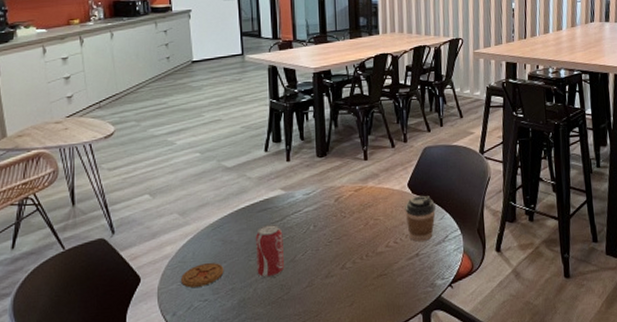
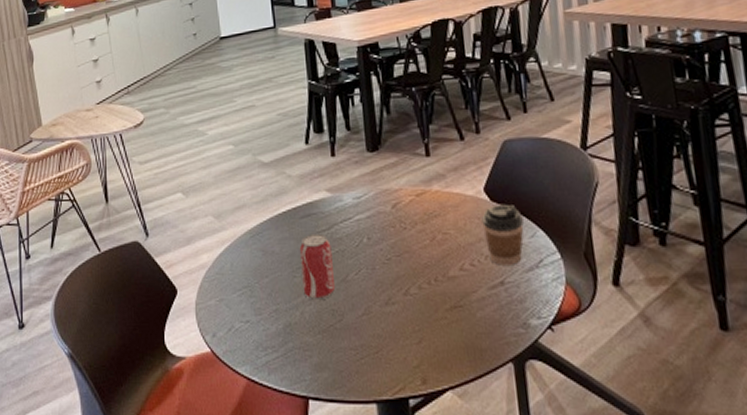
coaster: present [181,262,224,288] -> none [220,276,266,305]

